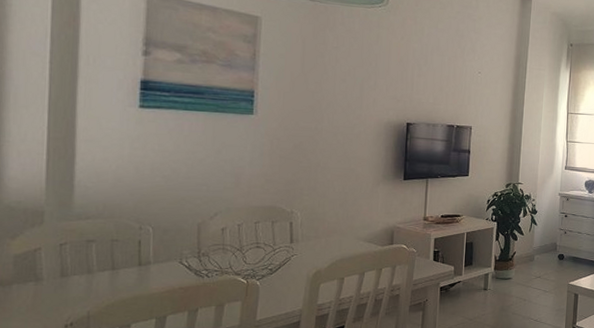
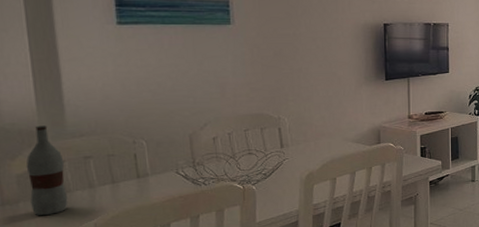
bottle: none [24,205,66,299] -> present [26,125,68,215]

